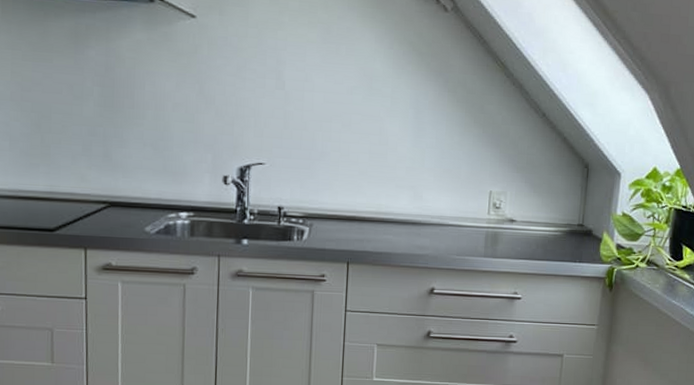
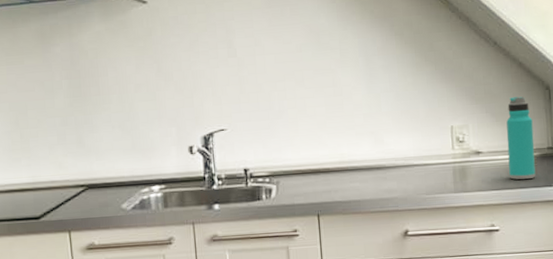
water bottle: none [537,171,568,252] -> present [506,96,536,180]

